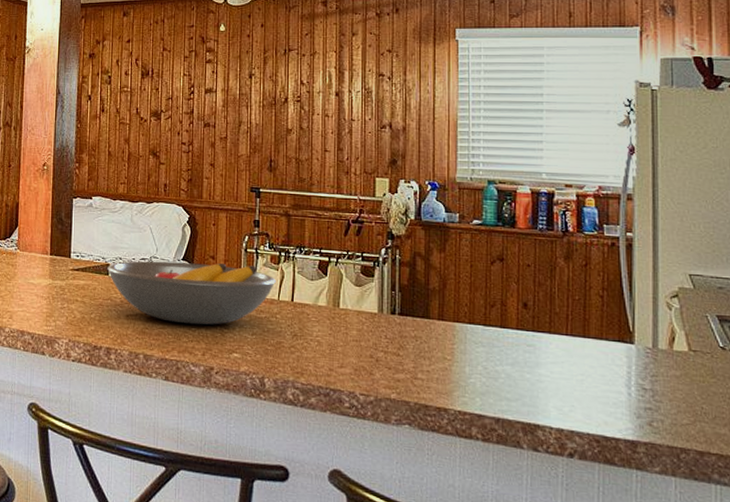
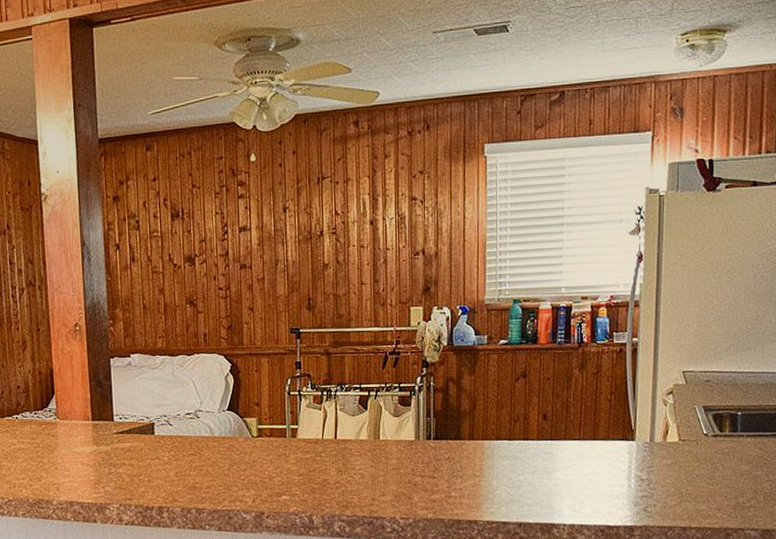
fruit bowl: present [107,261,277,325] -> none [152,408,320,474]

